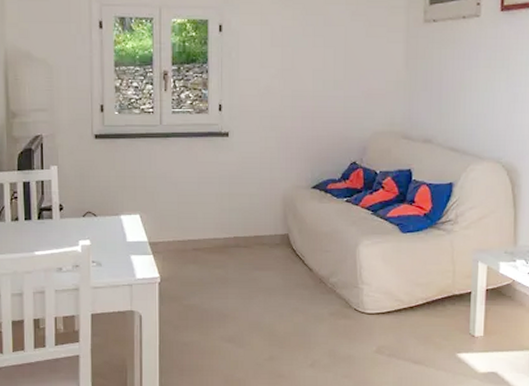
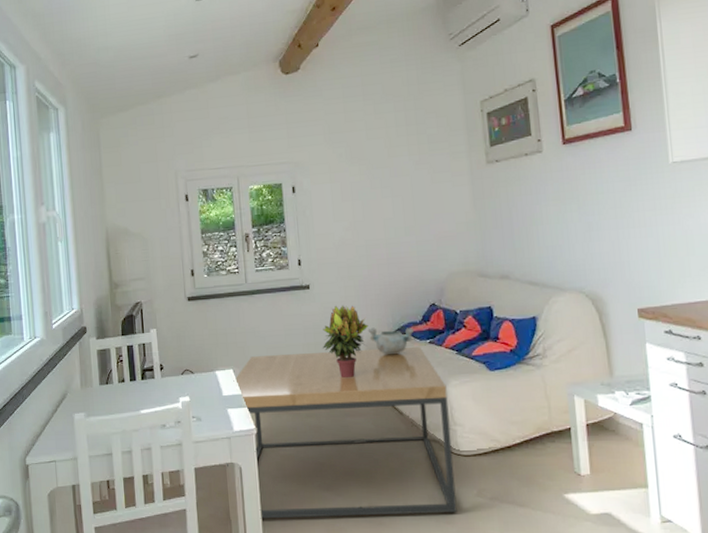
coffee table: none [127,203,358,368] -> present [227,346,457,519]
potted plant: none [236,156,286,232] -> present [322,304,369,379]
decorative bowl: none [285,182,333,211] -> present [368,327,415,355]

